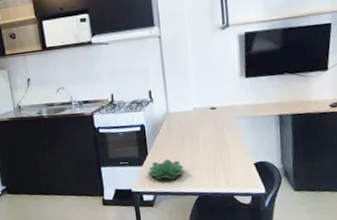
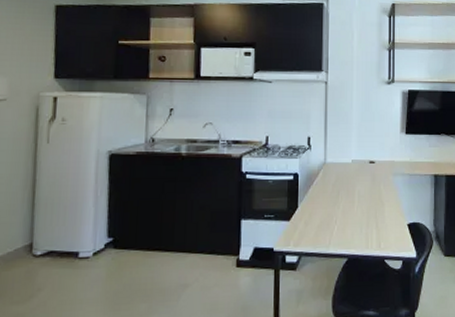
succulent plant: present [148,159,184,180] -> none [295,214,335,238]

